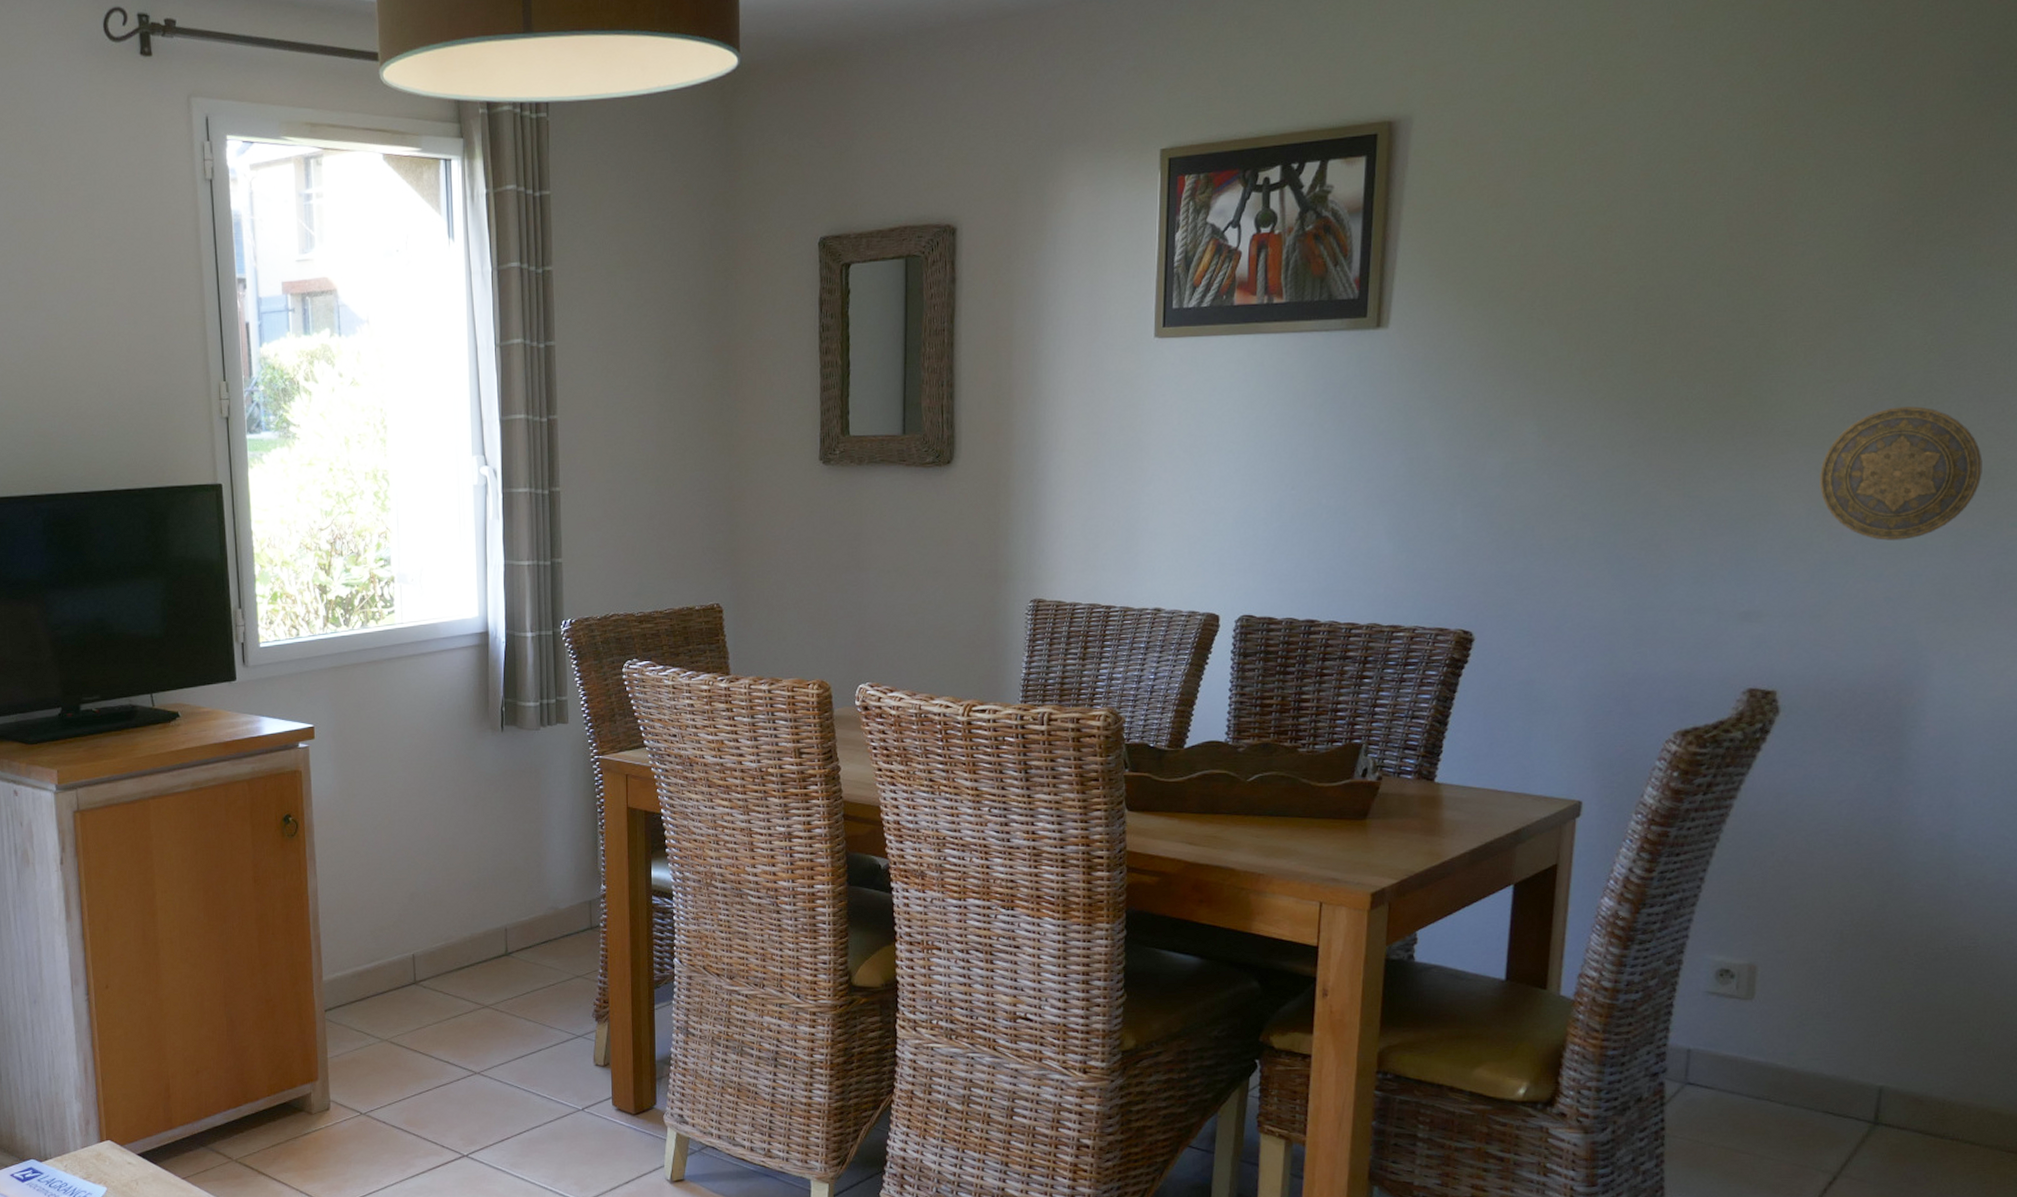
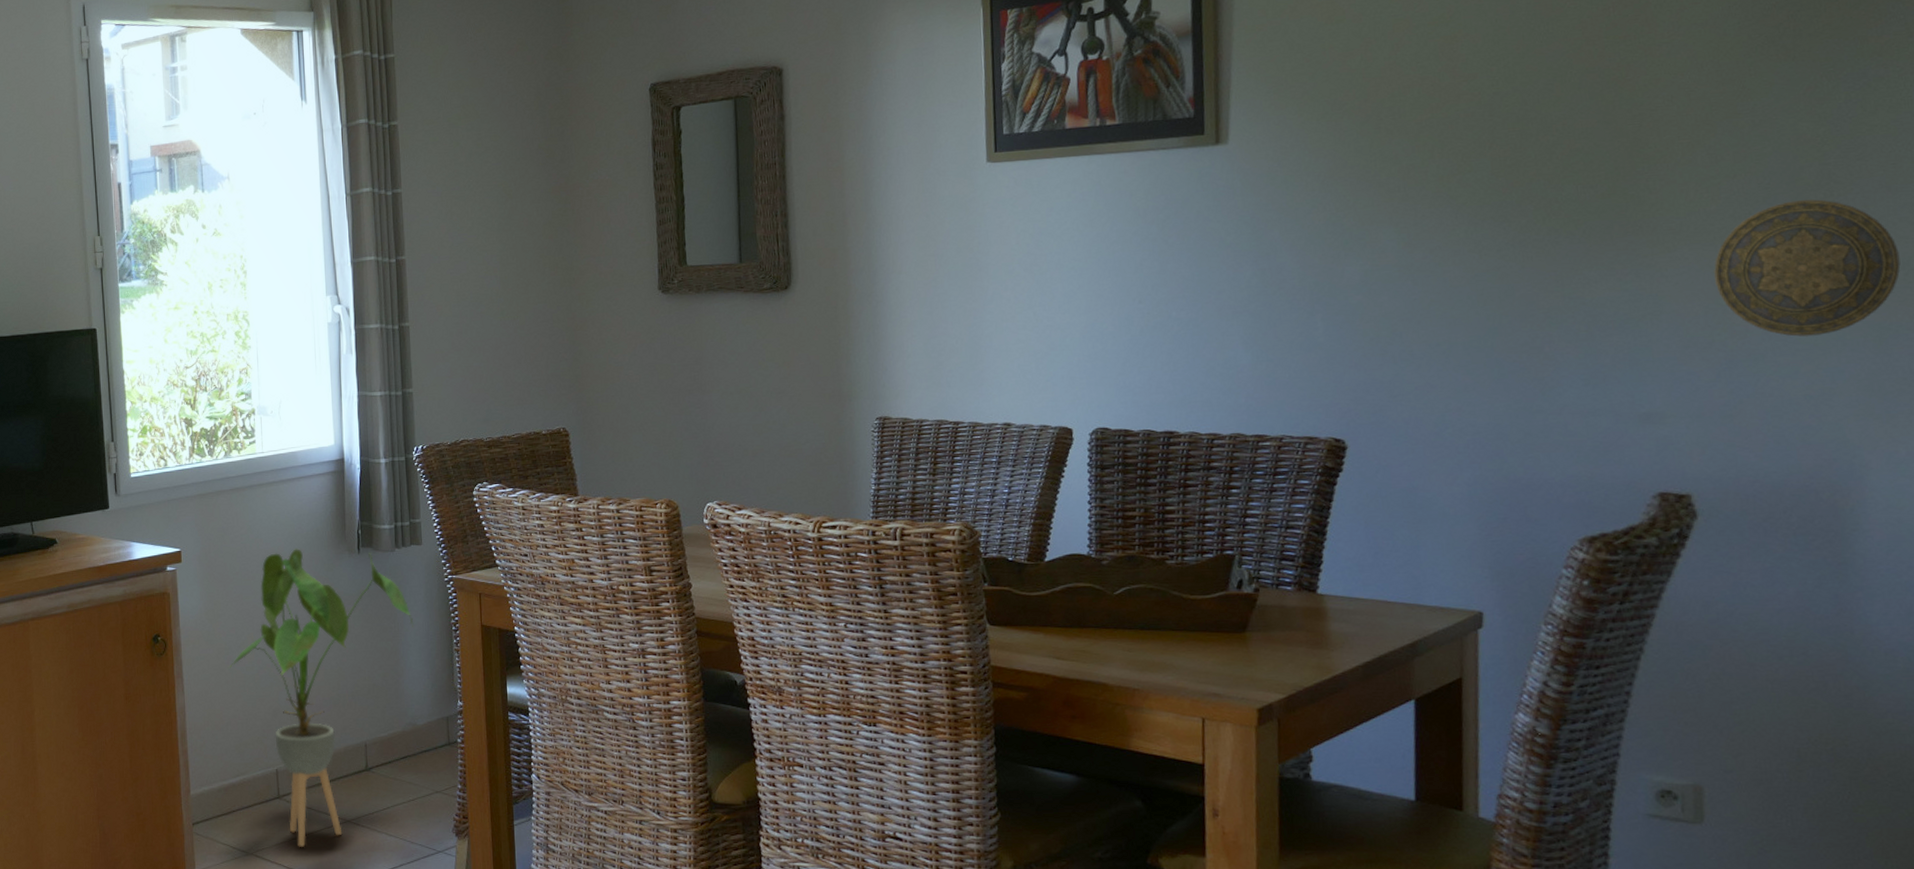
house plant: none [363,726,558,1033] -> present [227,549,414,847]

